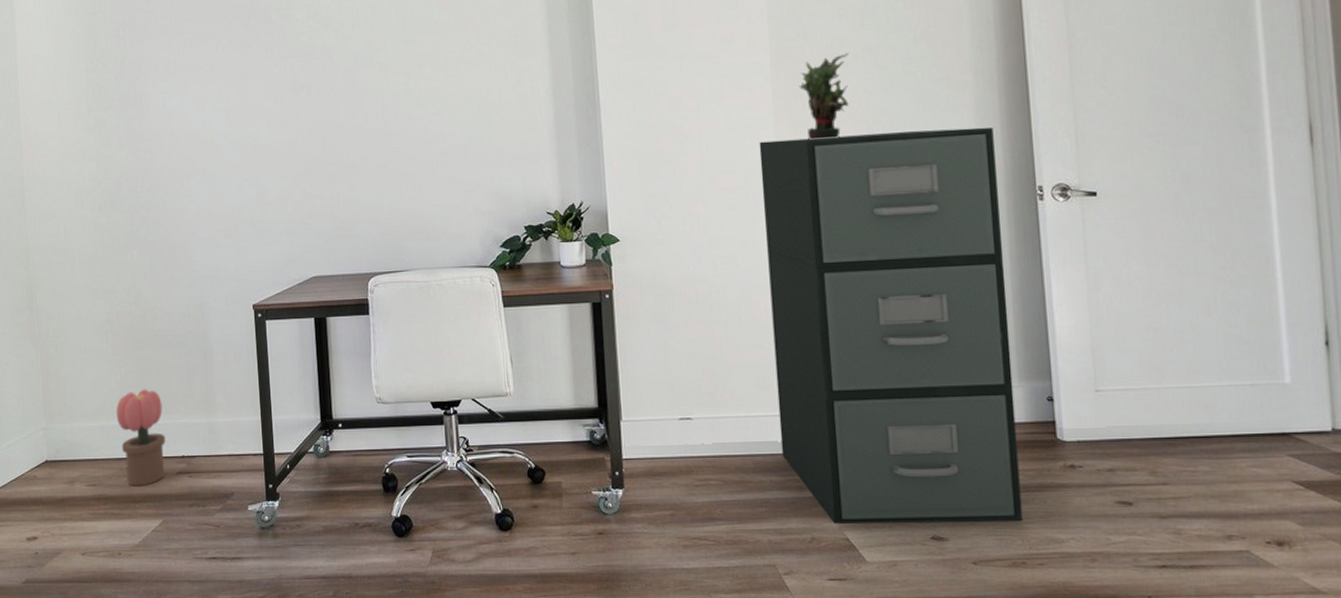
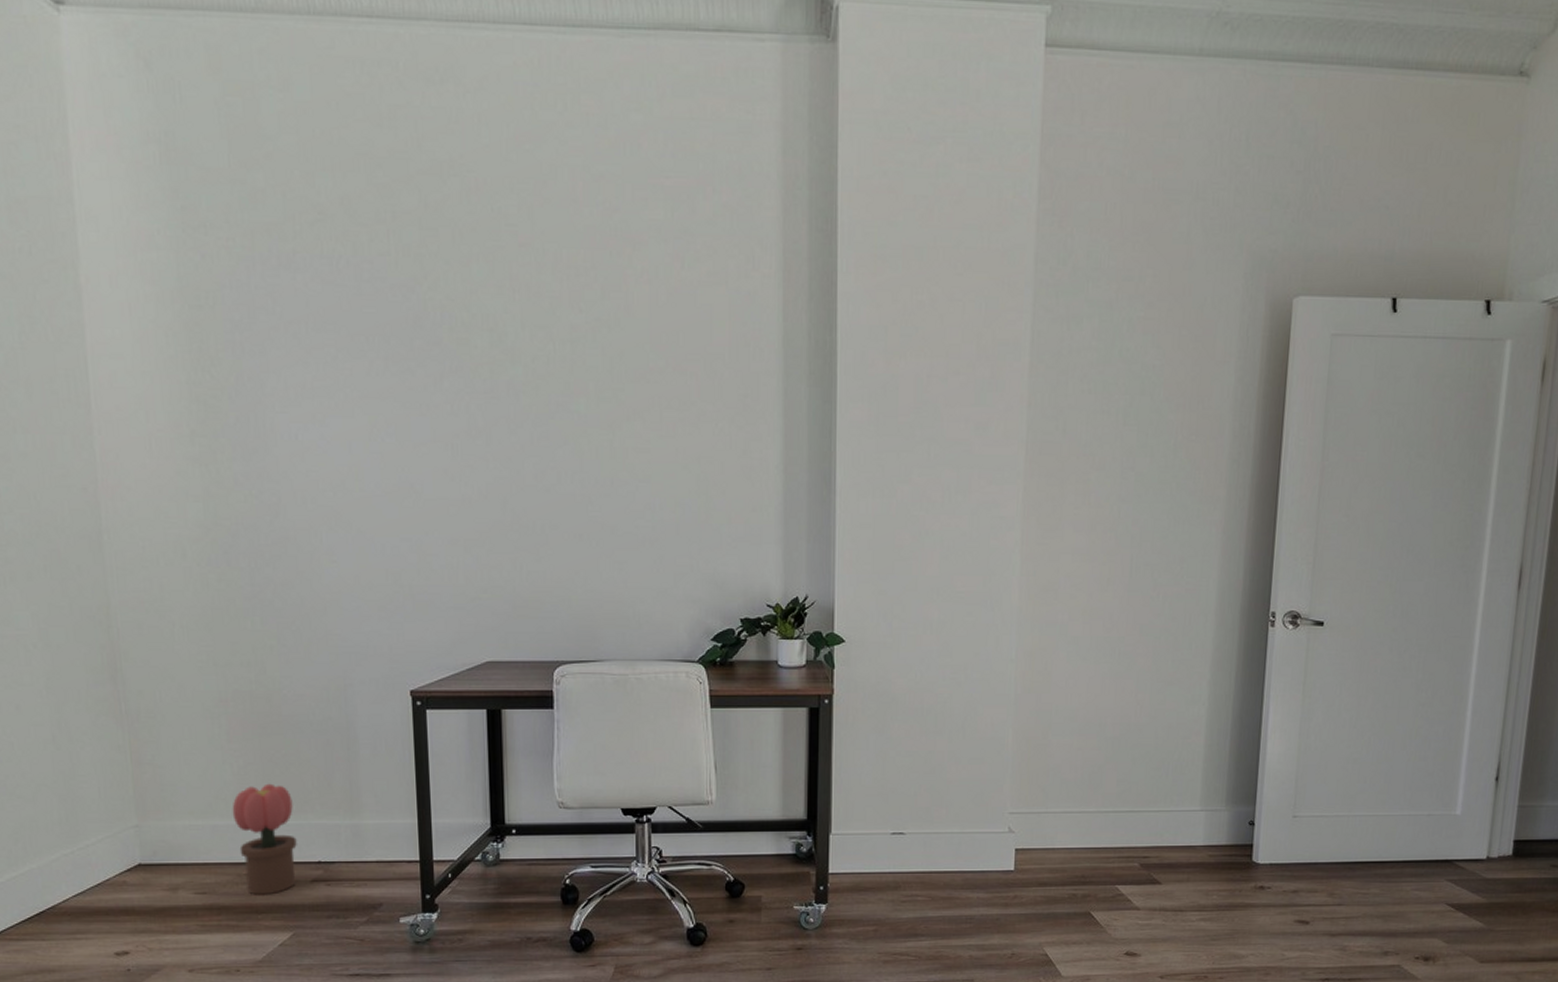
filing cabinet: present [759,127,1023,524] -> none [992,543,1238,940]
potted plant: present [799,53,850,140] -> none [1051,454,1108,546]

